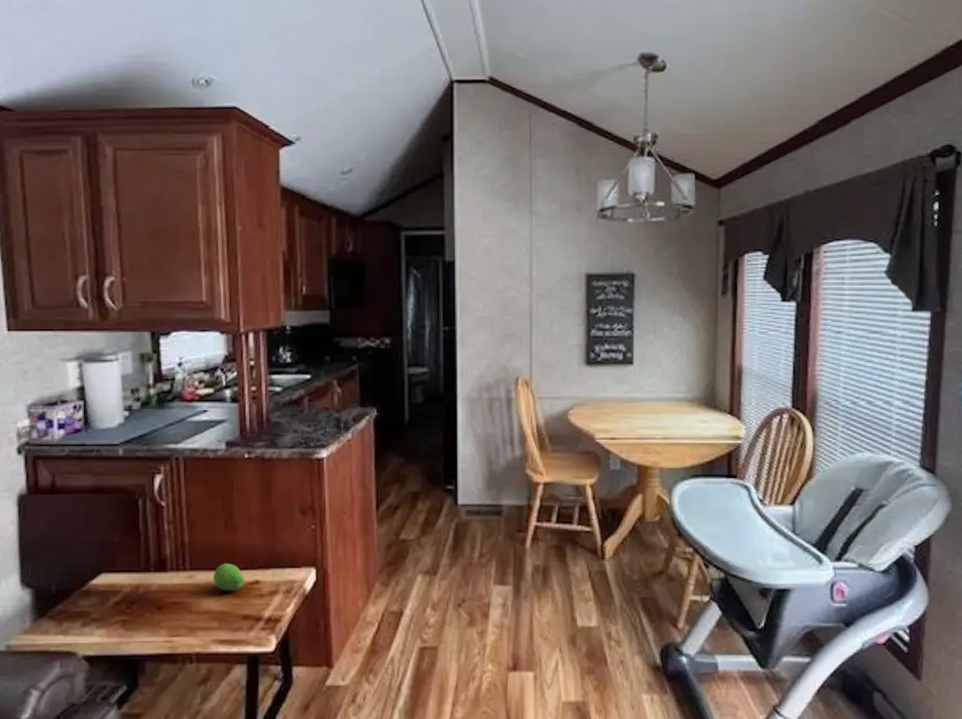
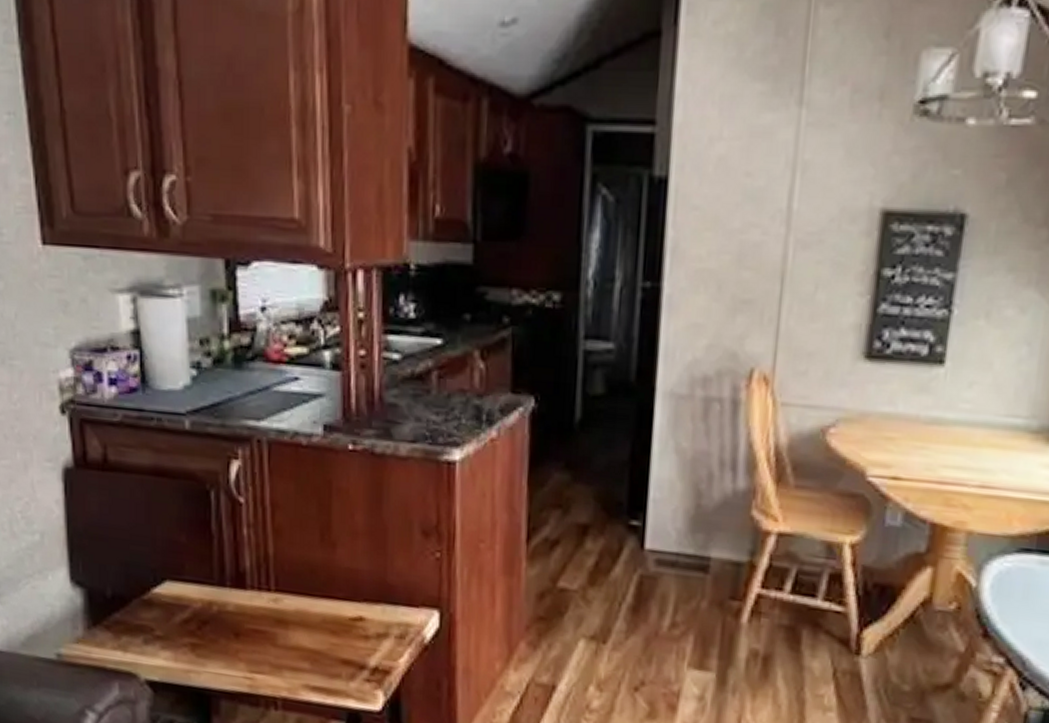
fruit: present [213,563,245,591] -> none [305,588,346,627]

